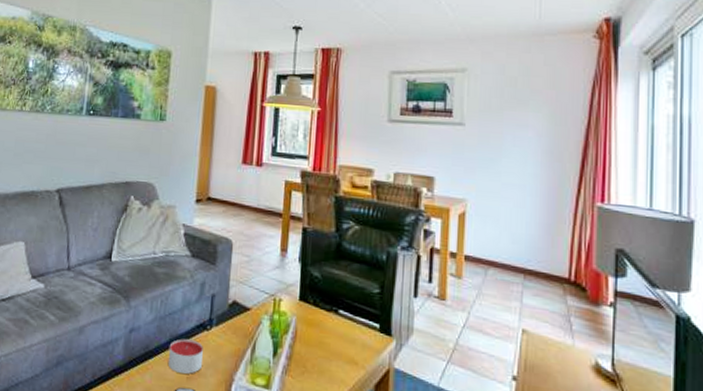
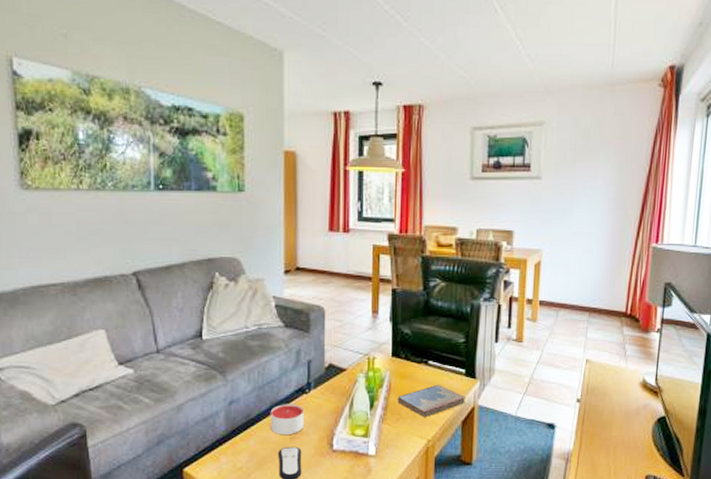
hardcover book: none [303,337,379,375] -> present [397,384,465,418]

